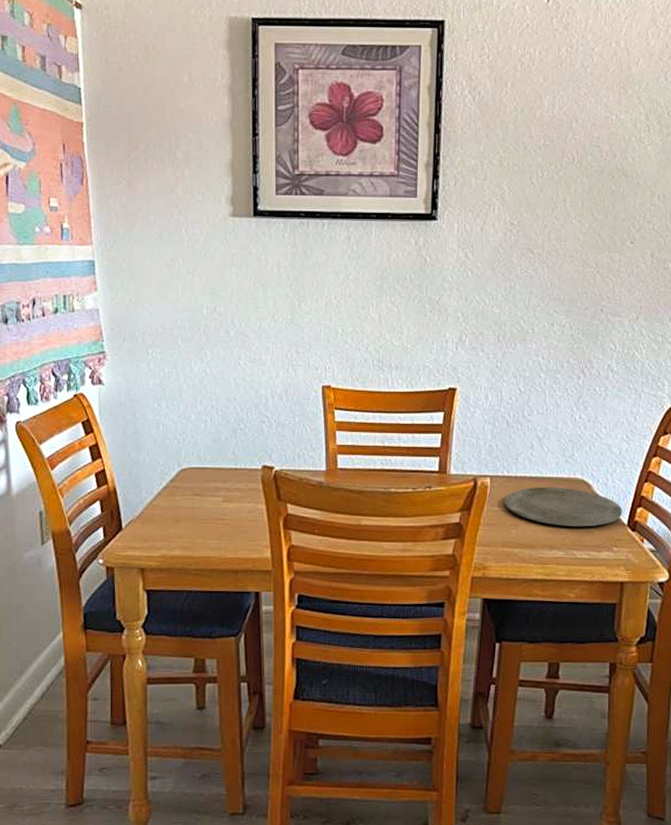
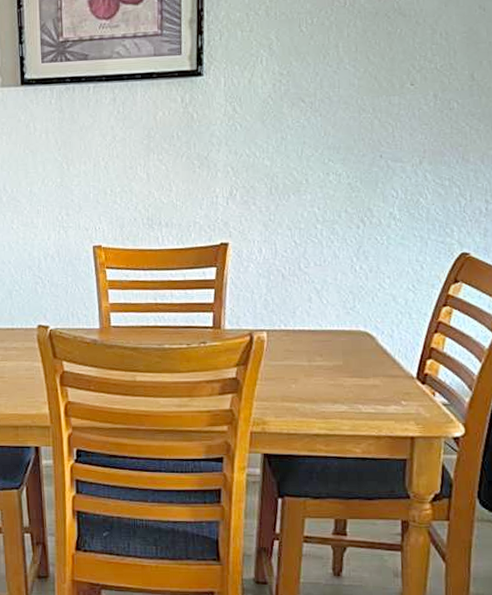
plate: present [505,487,622,527] -> none [282,340,411,381]

